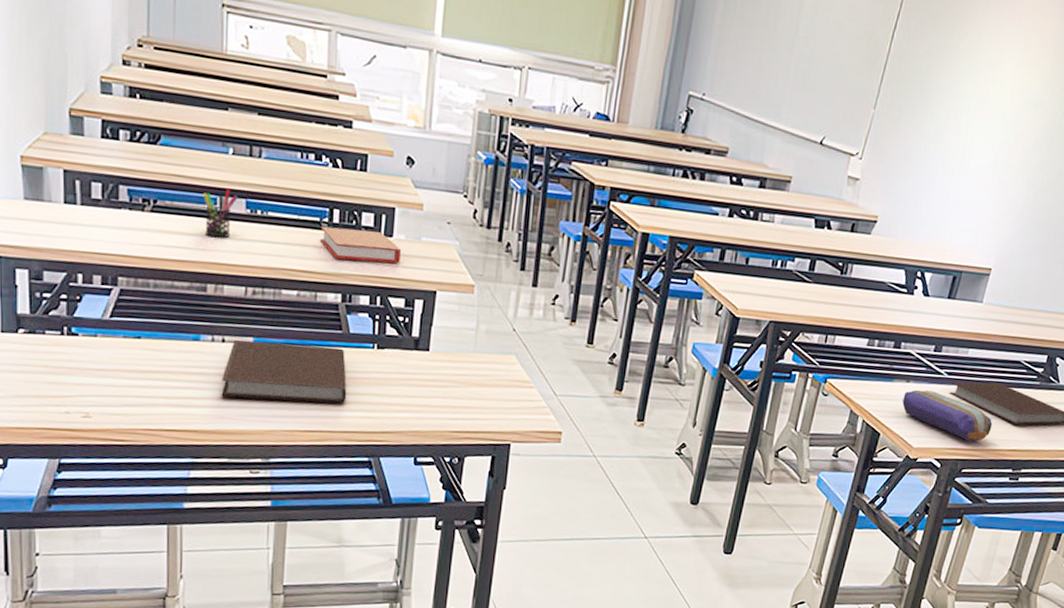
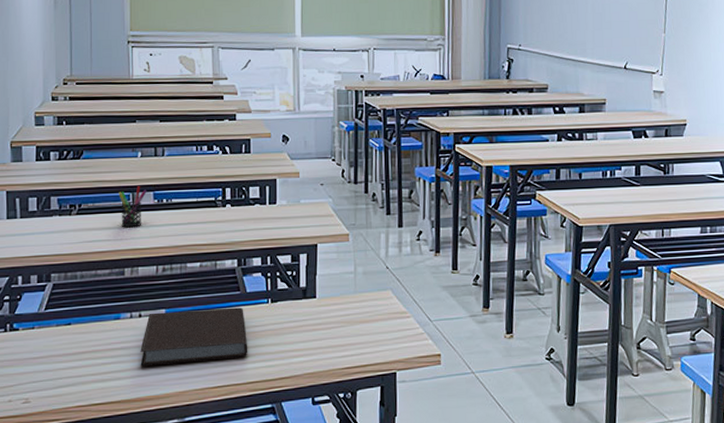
book: present [319,226,401,264] -> none [216,201,284,230]

